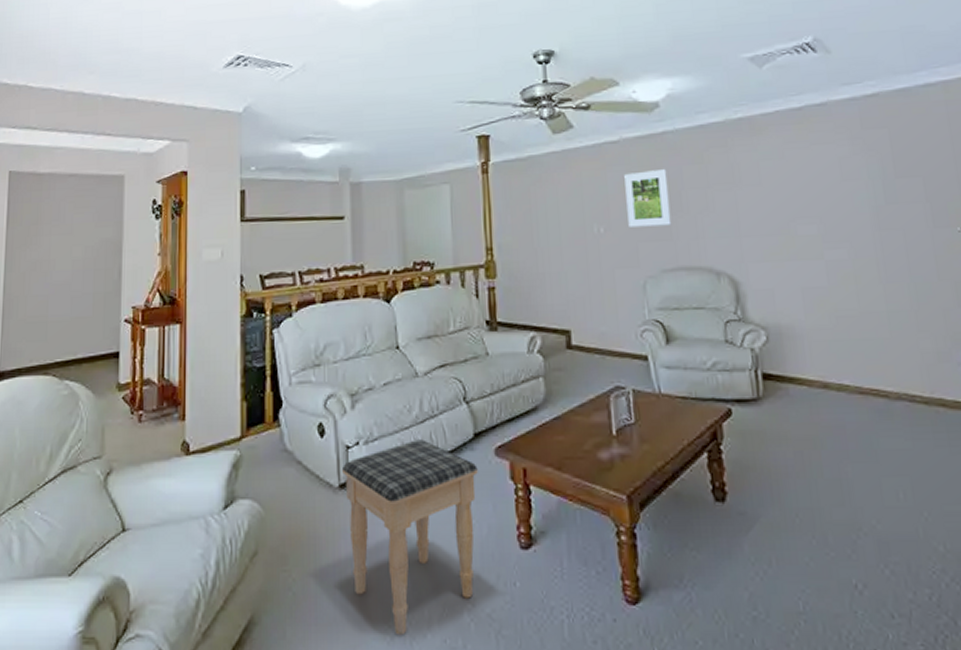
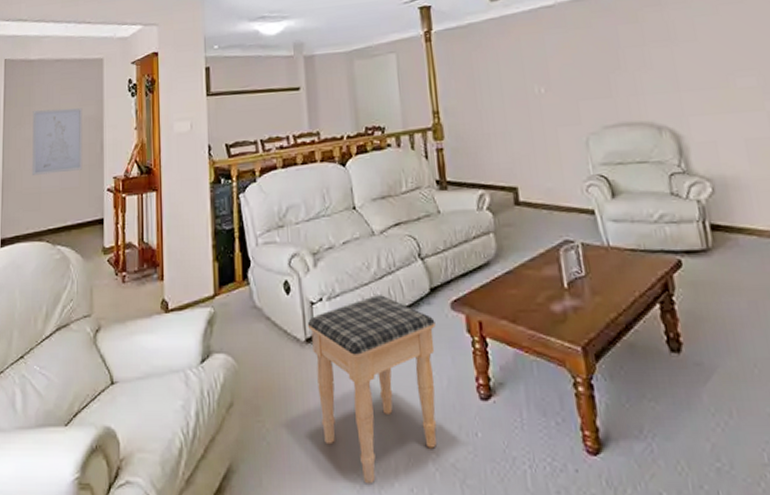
wall art: none [38,229,99,302] -> present [32,108,83,175]
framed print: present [624,169,672,227] -> none [561,30,611,87]

